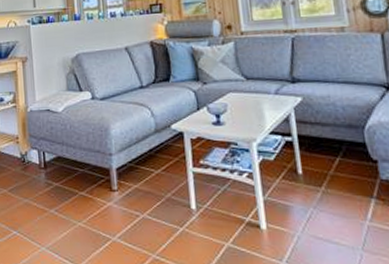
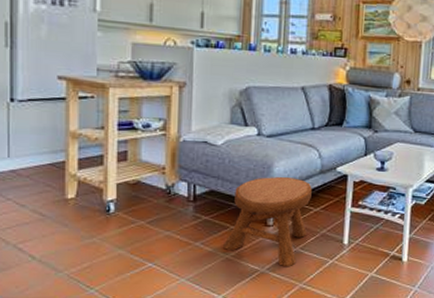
stool: none [74,139,152,236] -> present [222,177,312,267]

